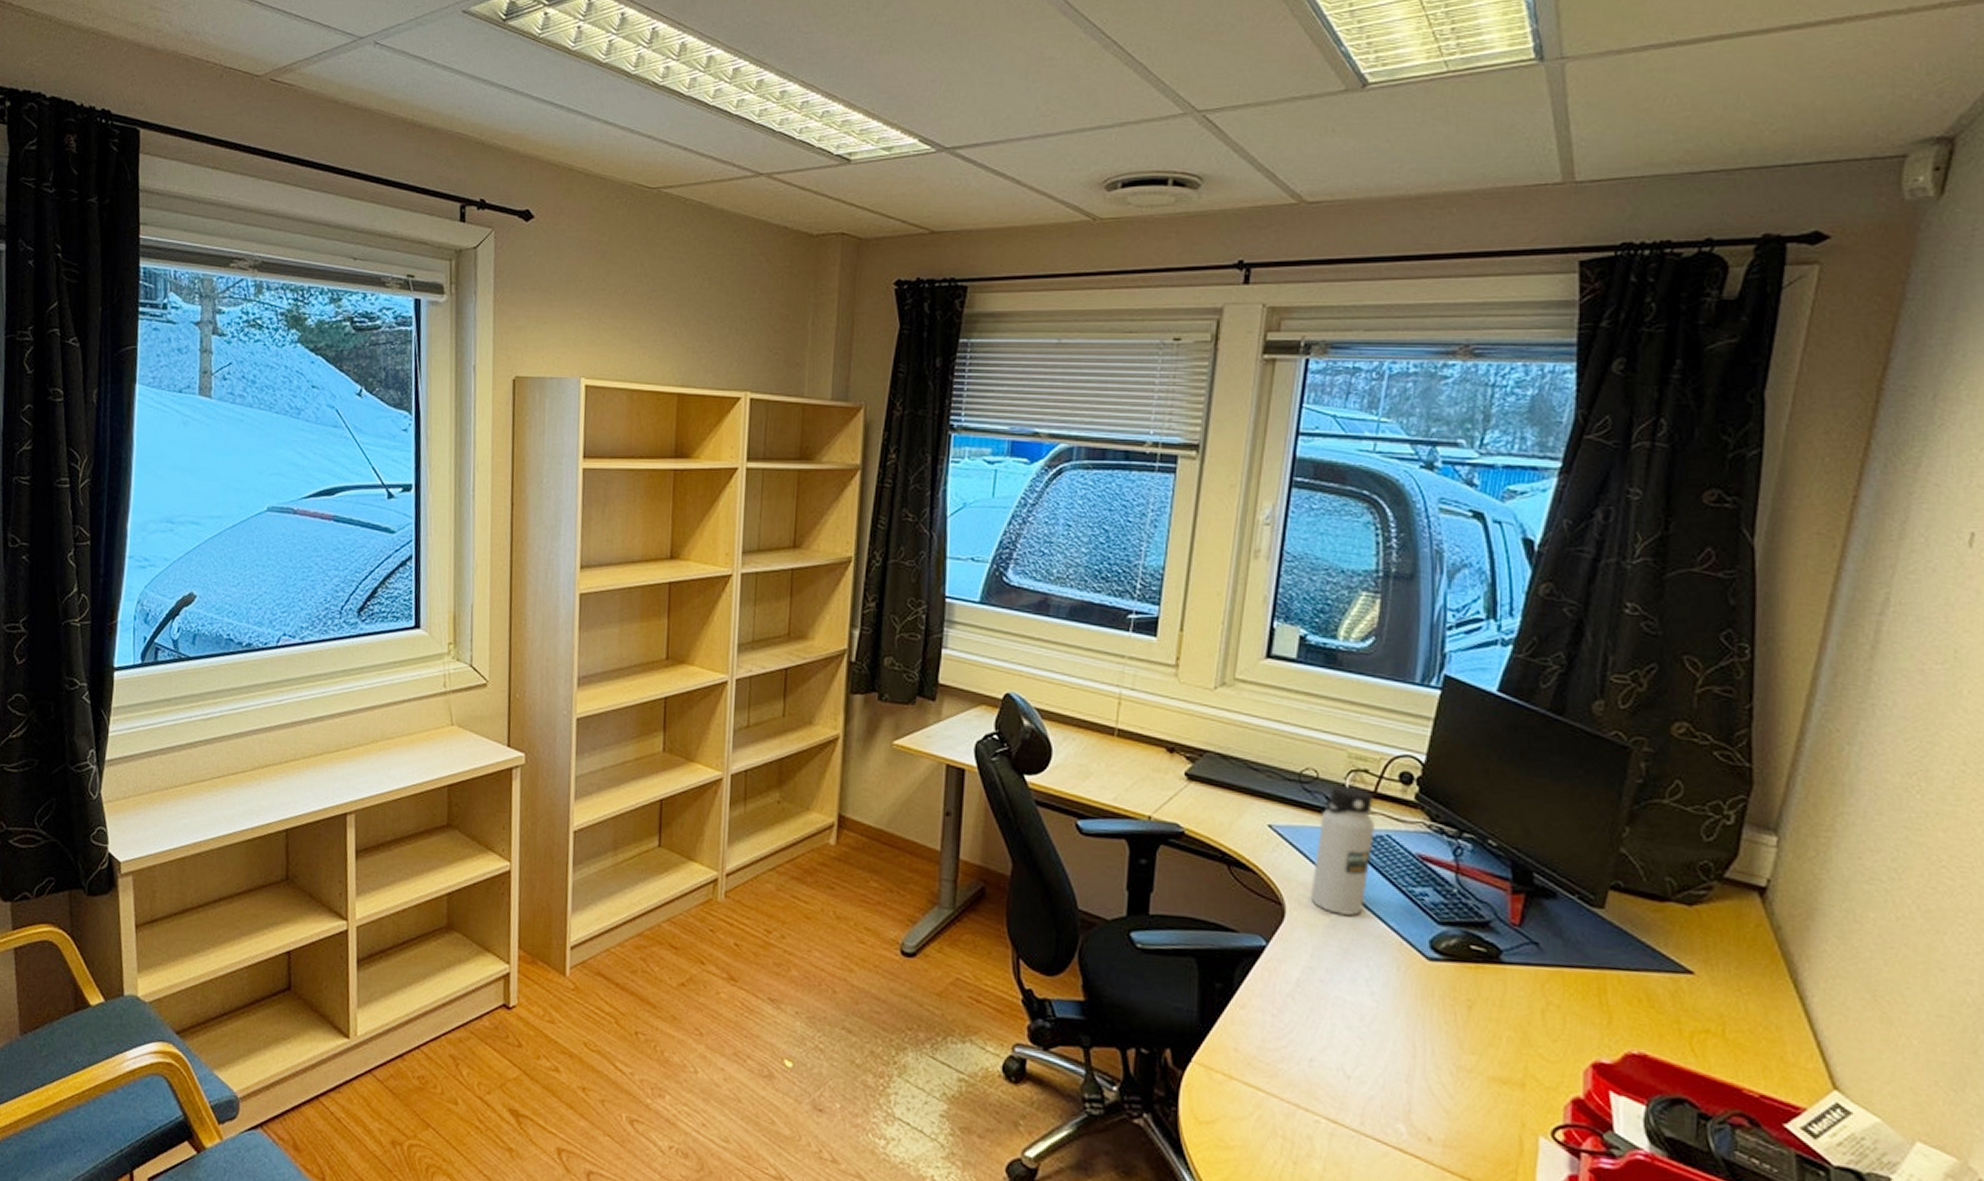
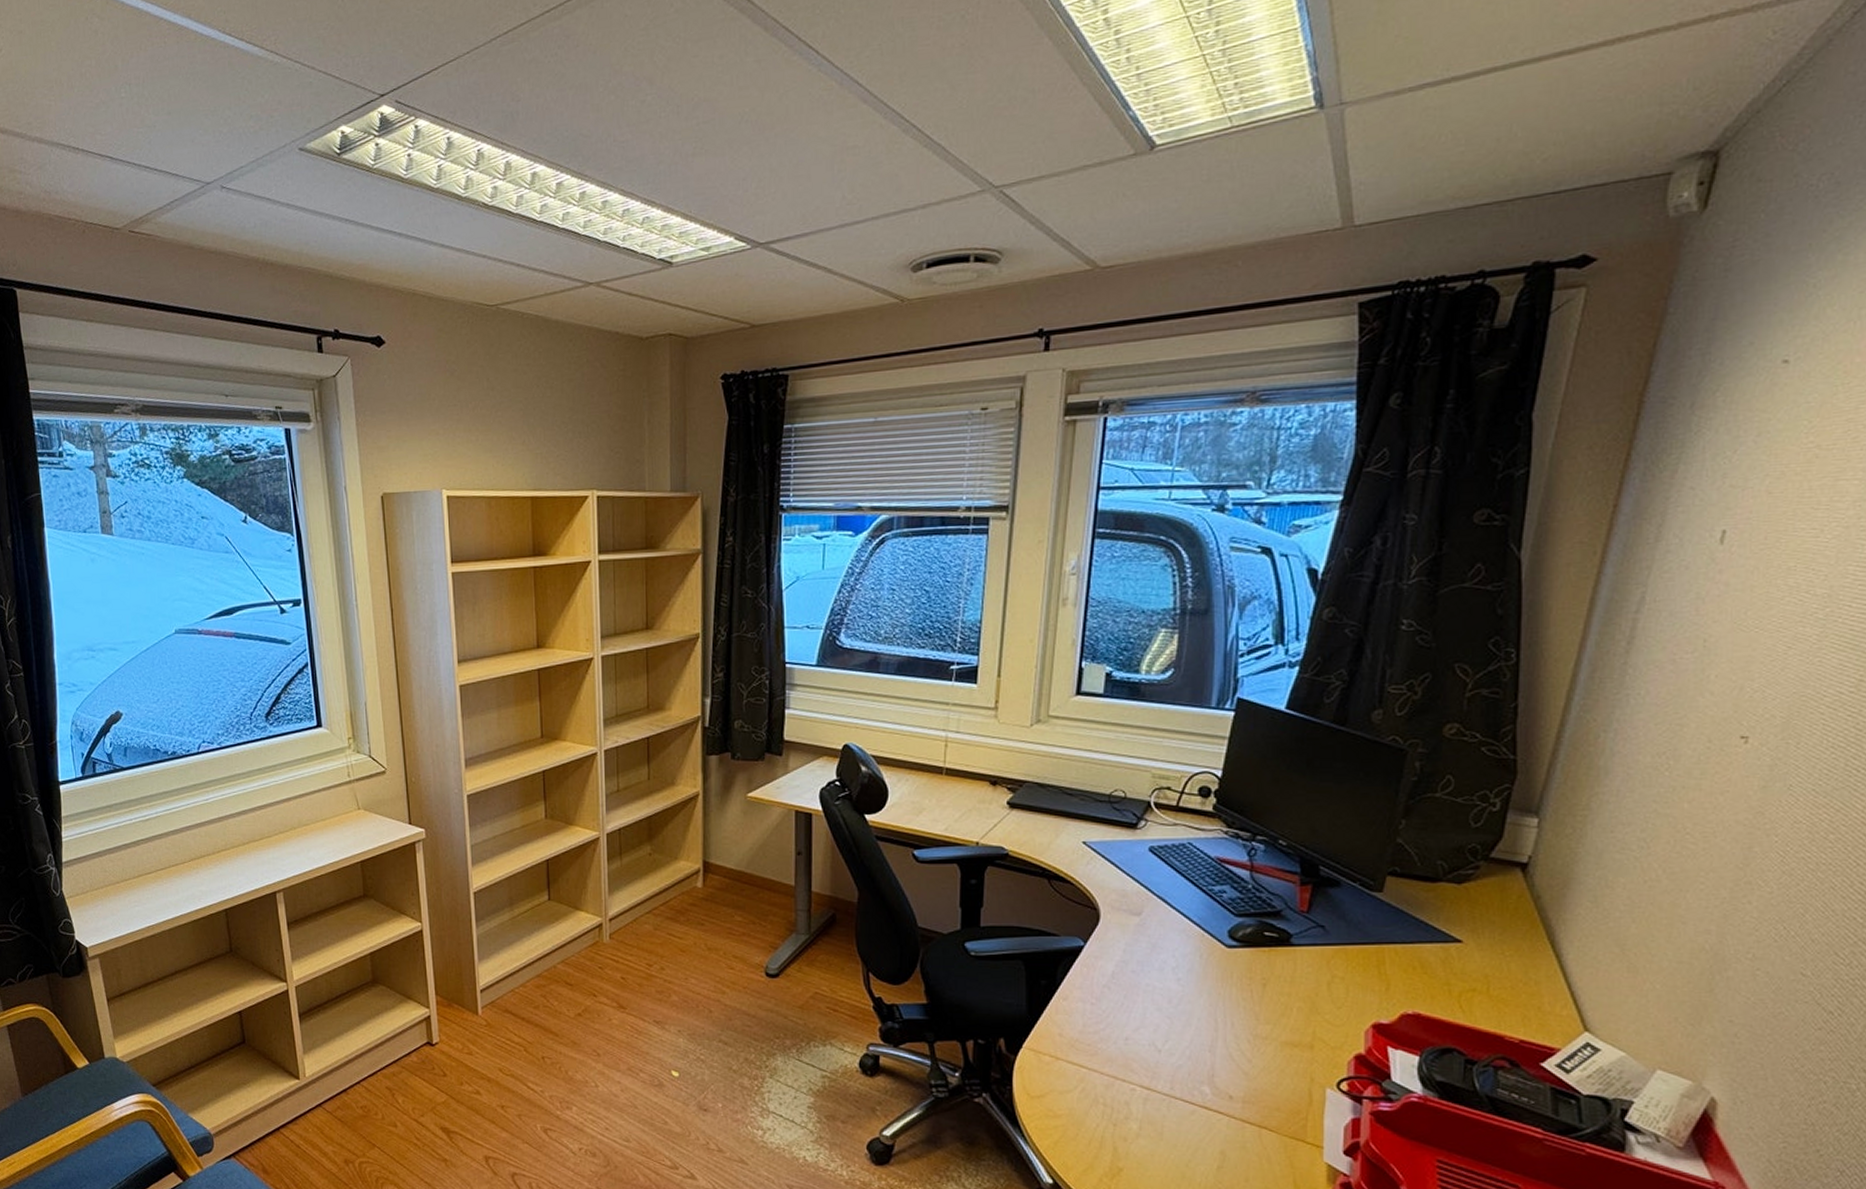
water bottle: present [1310,784,1374,916] -> none [1122,801,1177,914]

